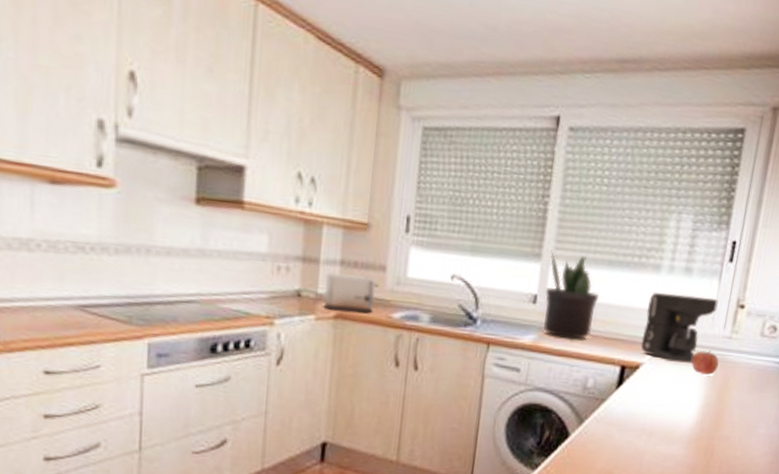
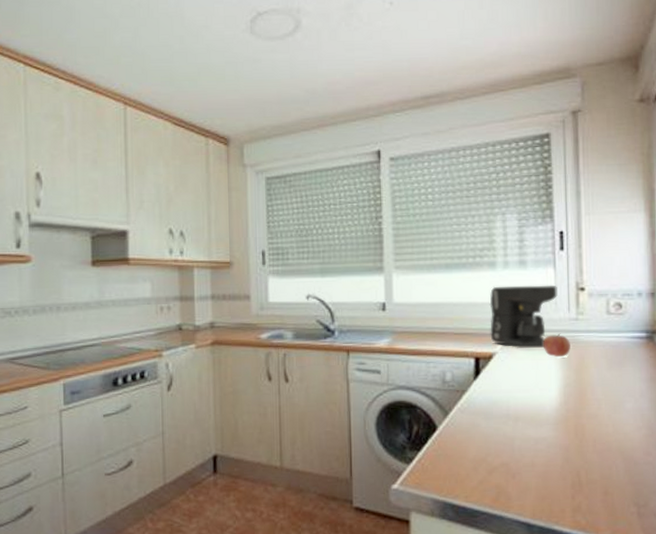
toaster: present [323,271,379,313] -> none [201,306,246,338]
planter: present [543,249,600,340] -> none [391,262,443,339]

